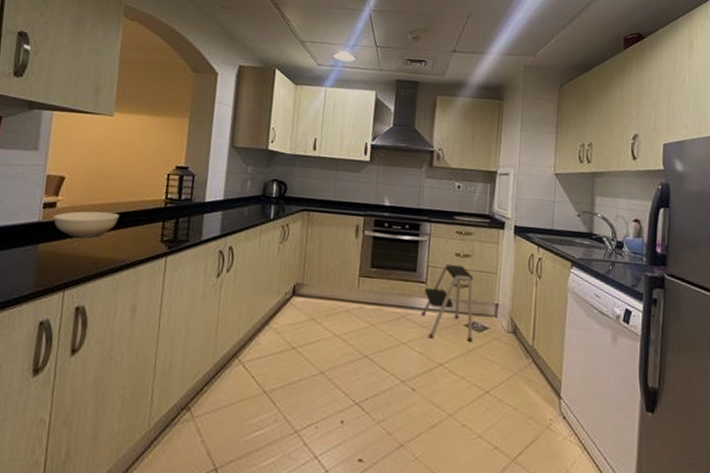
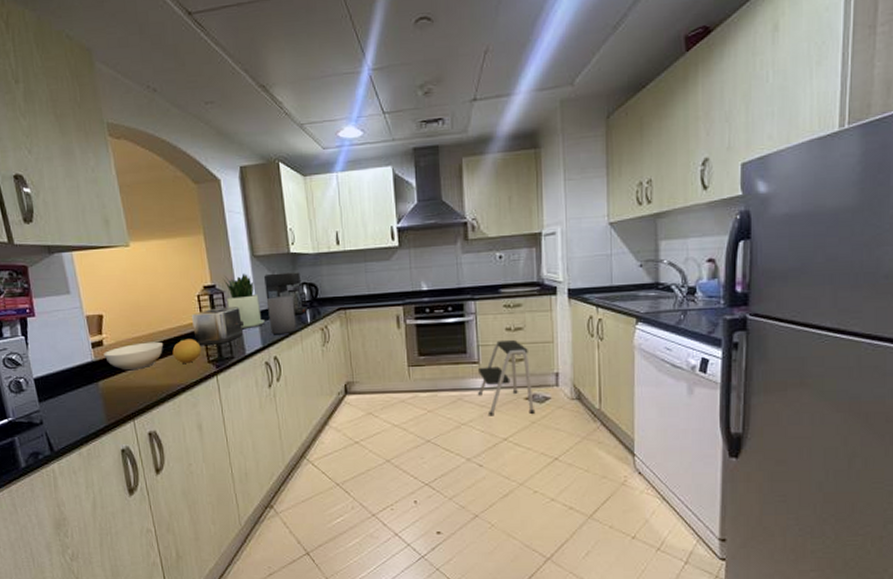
fruit: none [126,214,158,240] -> present [172,339,201,363]
toaster: none [153,188,208,226] -> present [191,307,245,345]
planter: none [195,160,229,215] -> present [223,273,265,328]
canister: none [232,187,262,226] -> present [267,296,296,335]
coffee maker: none [233,165,275,210] -> present [263,272,308,316]

